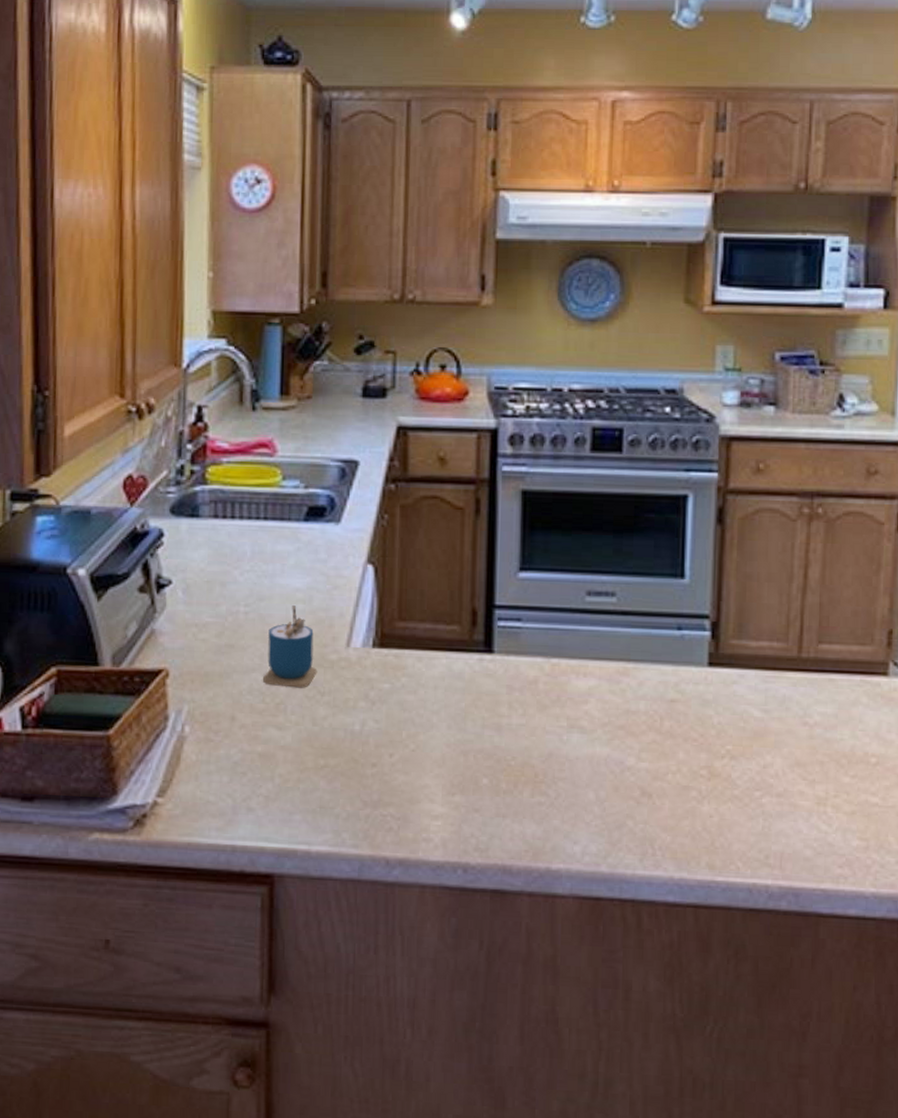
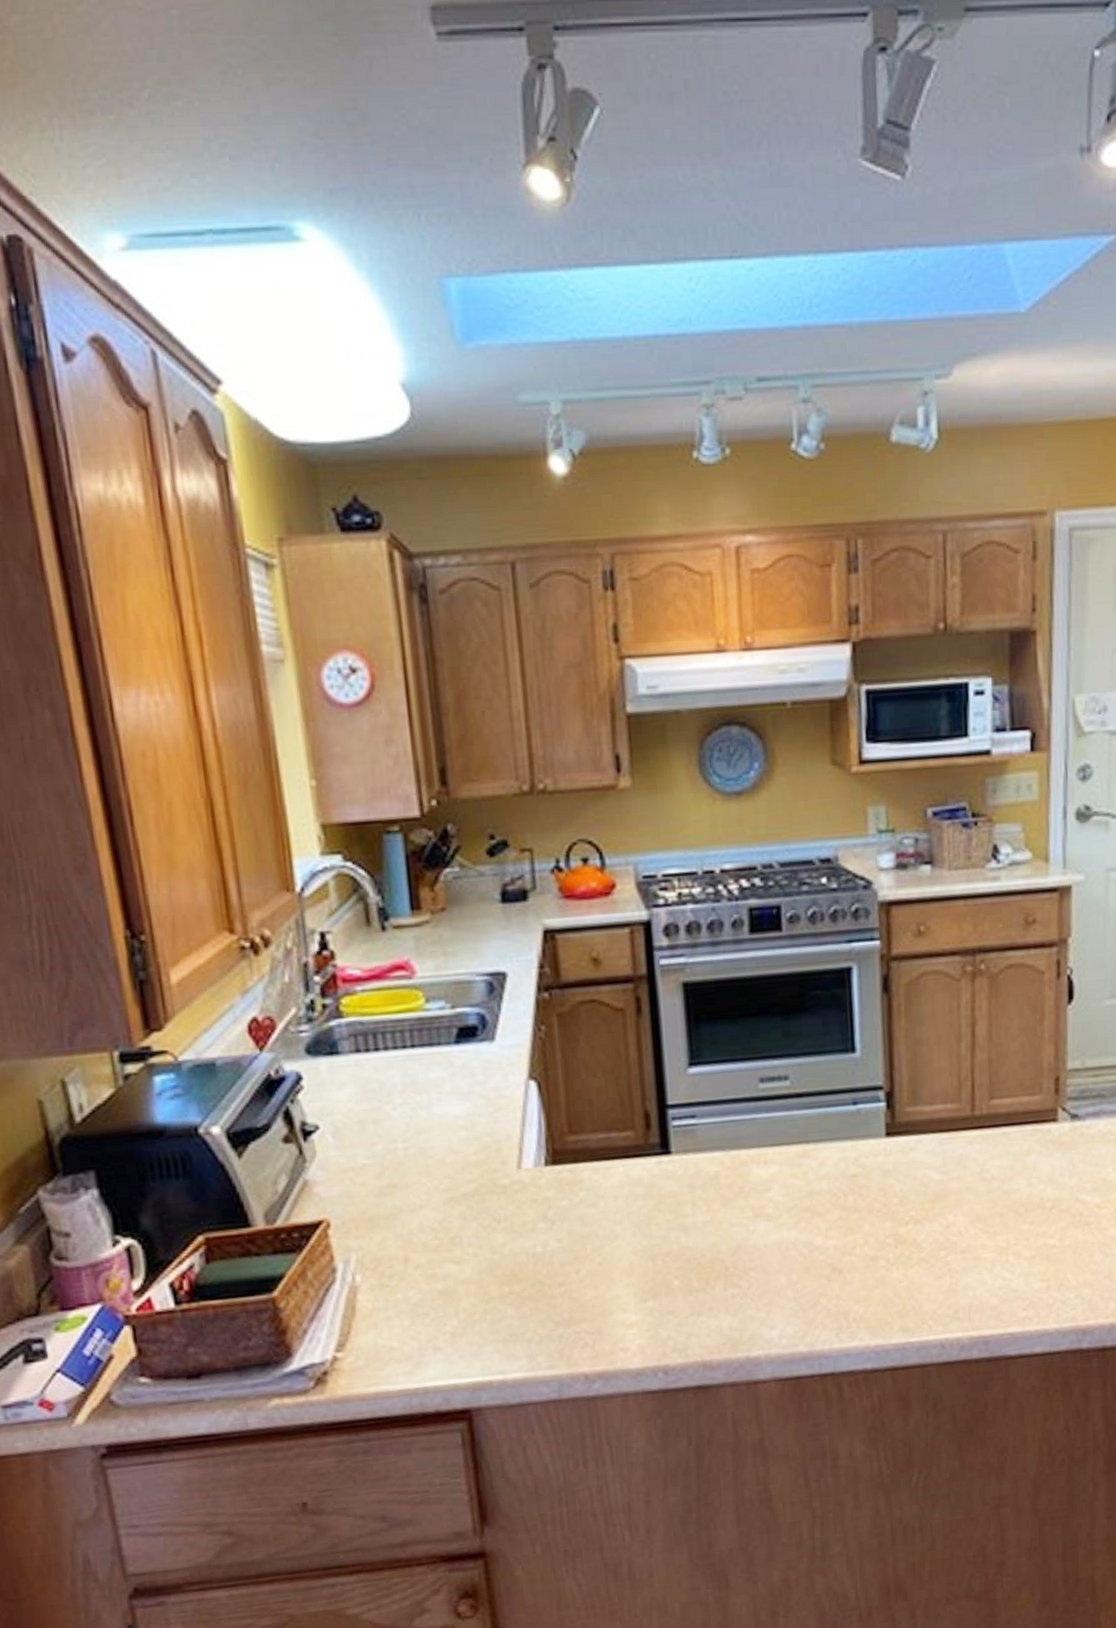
cup: present [263,605,318,688] -> none [432,1134,490,1220]

